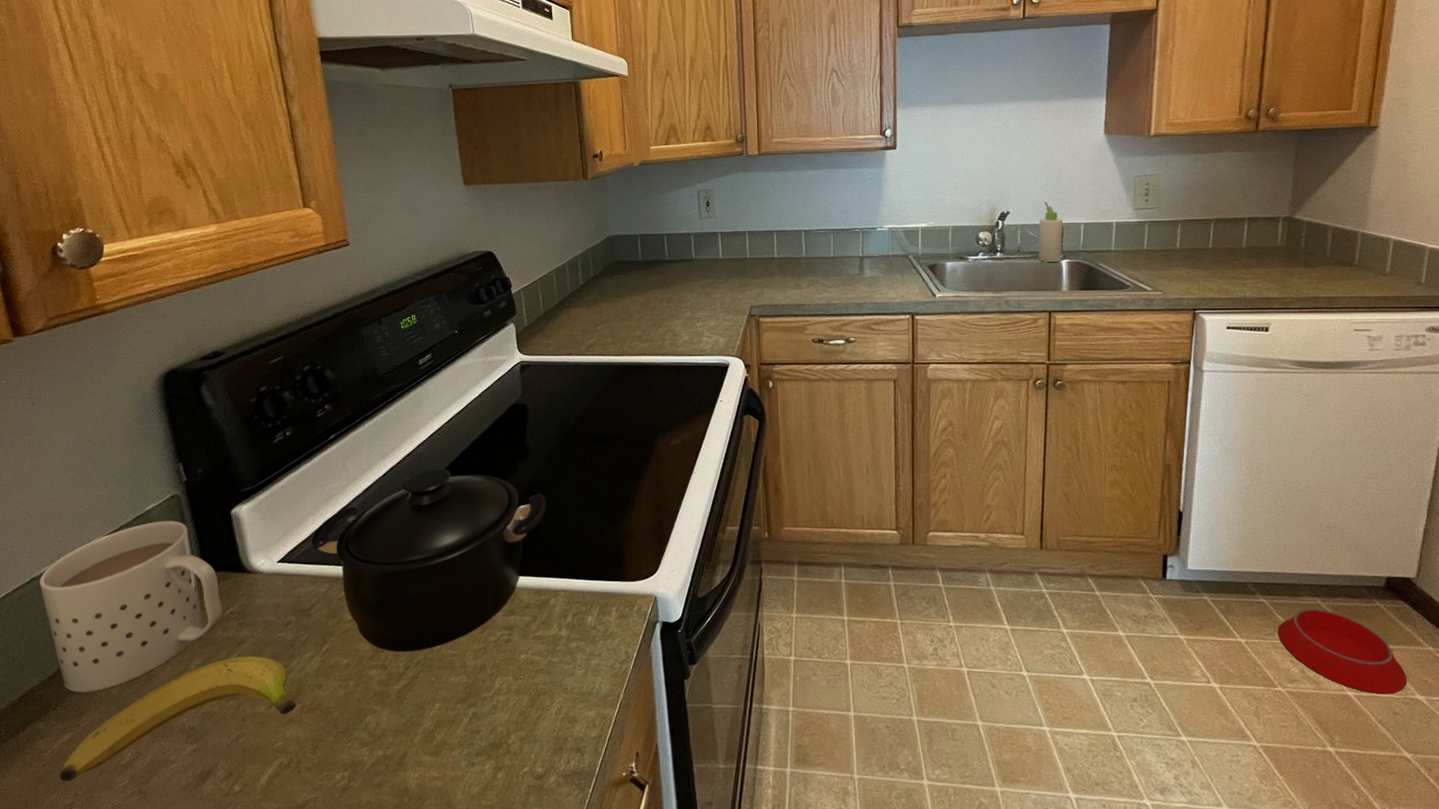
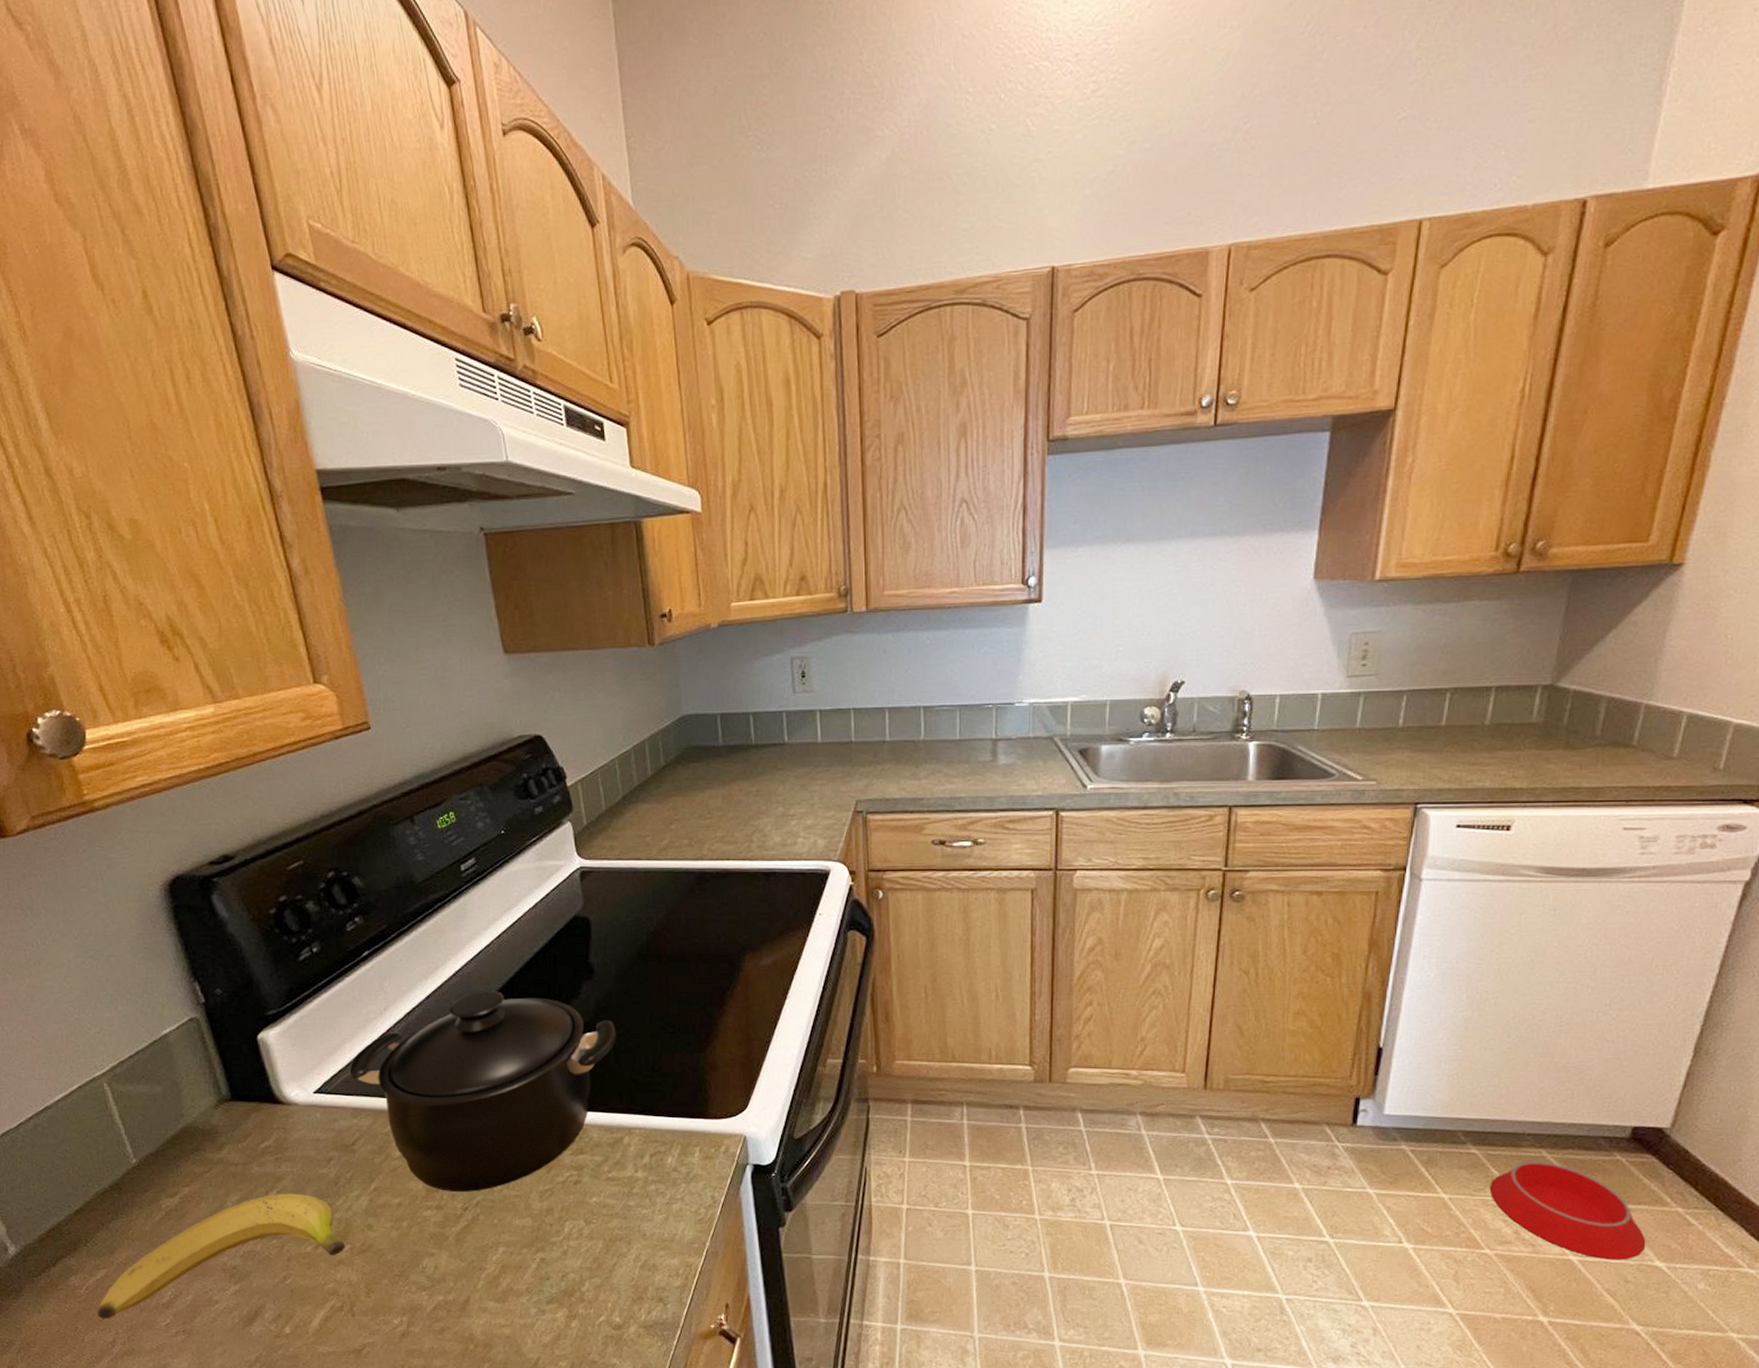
mug: present [39,521,223,693] -> none [53,1046,258,1228]
bottle: present [1038,202,1064,262] -> none [1219,668,1254,745]

